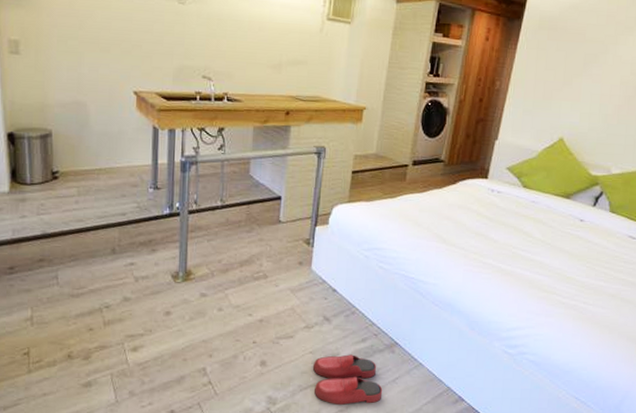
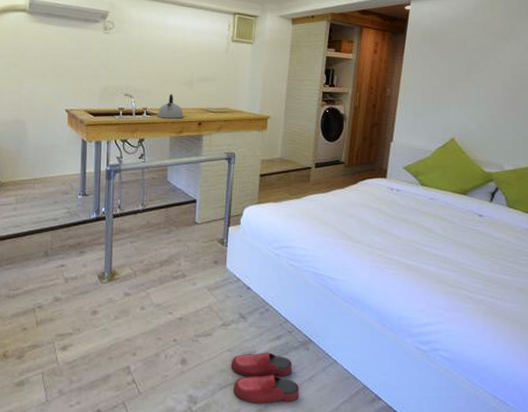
kettle: none [239,78,270,107] -> present [157,94,184,119]

